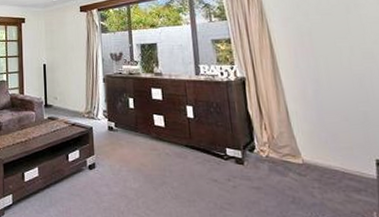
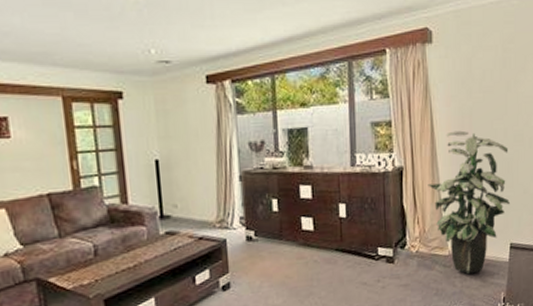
indoor plant: none [272,47,368,187] -> present [427,130,510,274]

